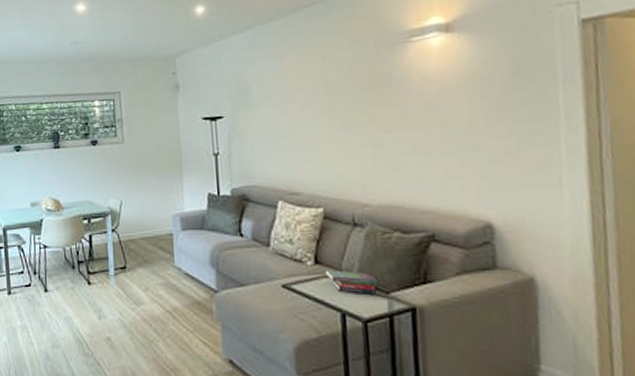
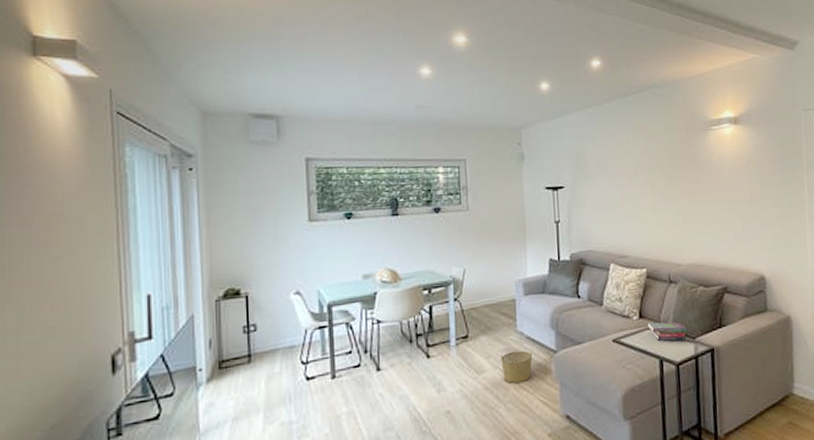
basket: none [158,287,192,320] -> present [500,350,533,384]

